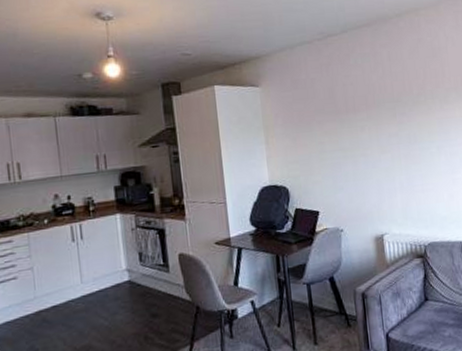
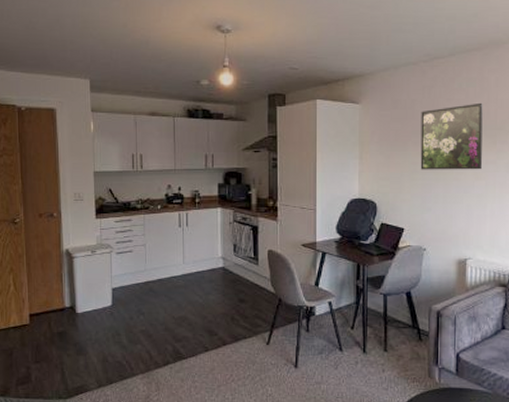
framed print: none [321,77,386,149] -> present [420,102,483,170]

